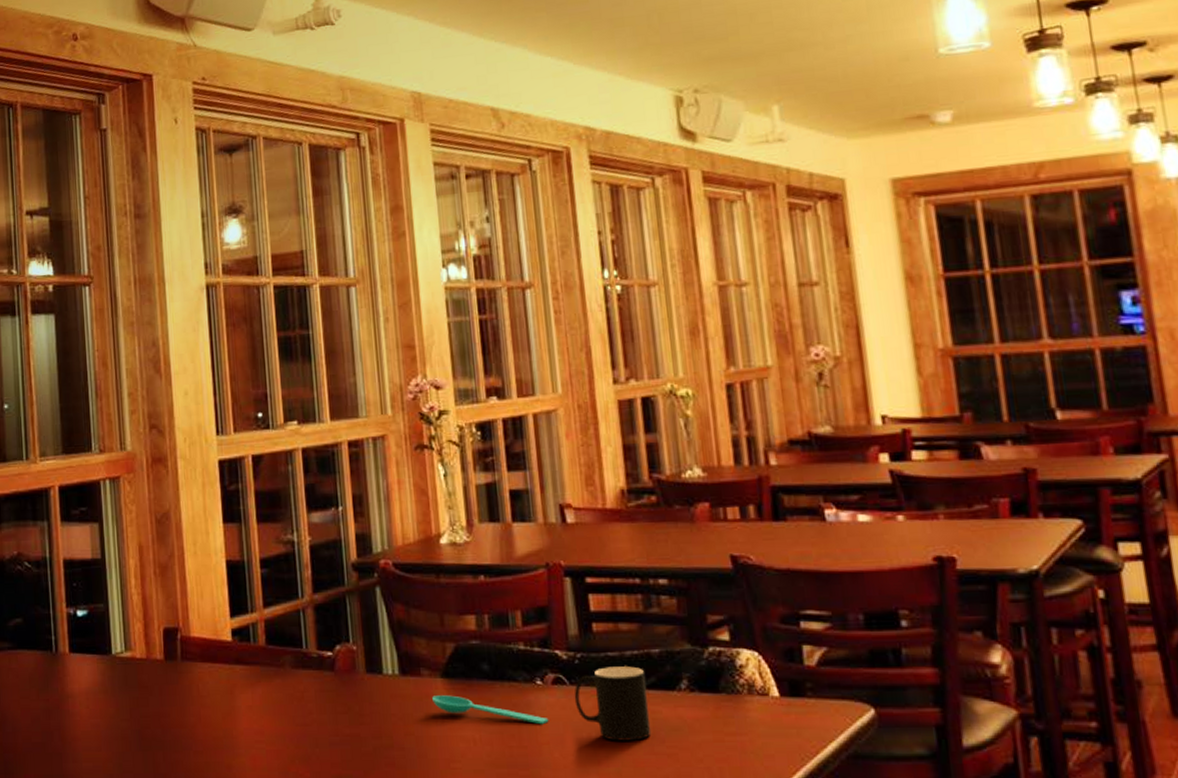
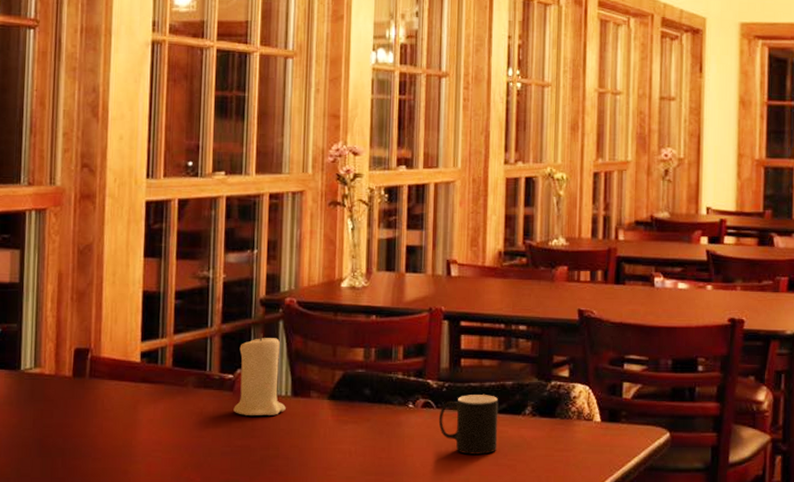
candle: none [335,602,395,699] -> present [233,333,286,415]
spoon: present [432,695,549,725] -> none [318,414,415,440]

